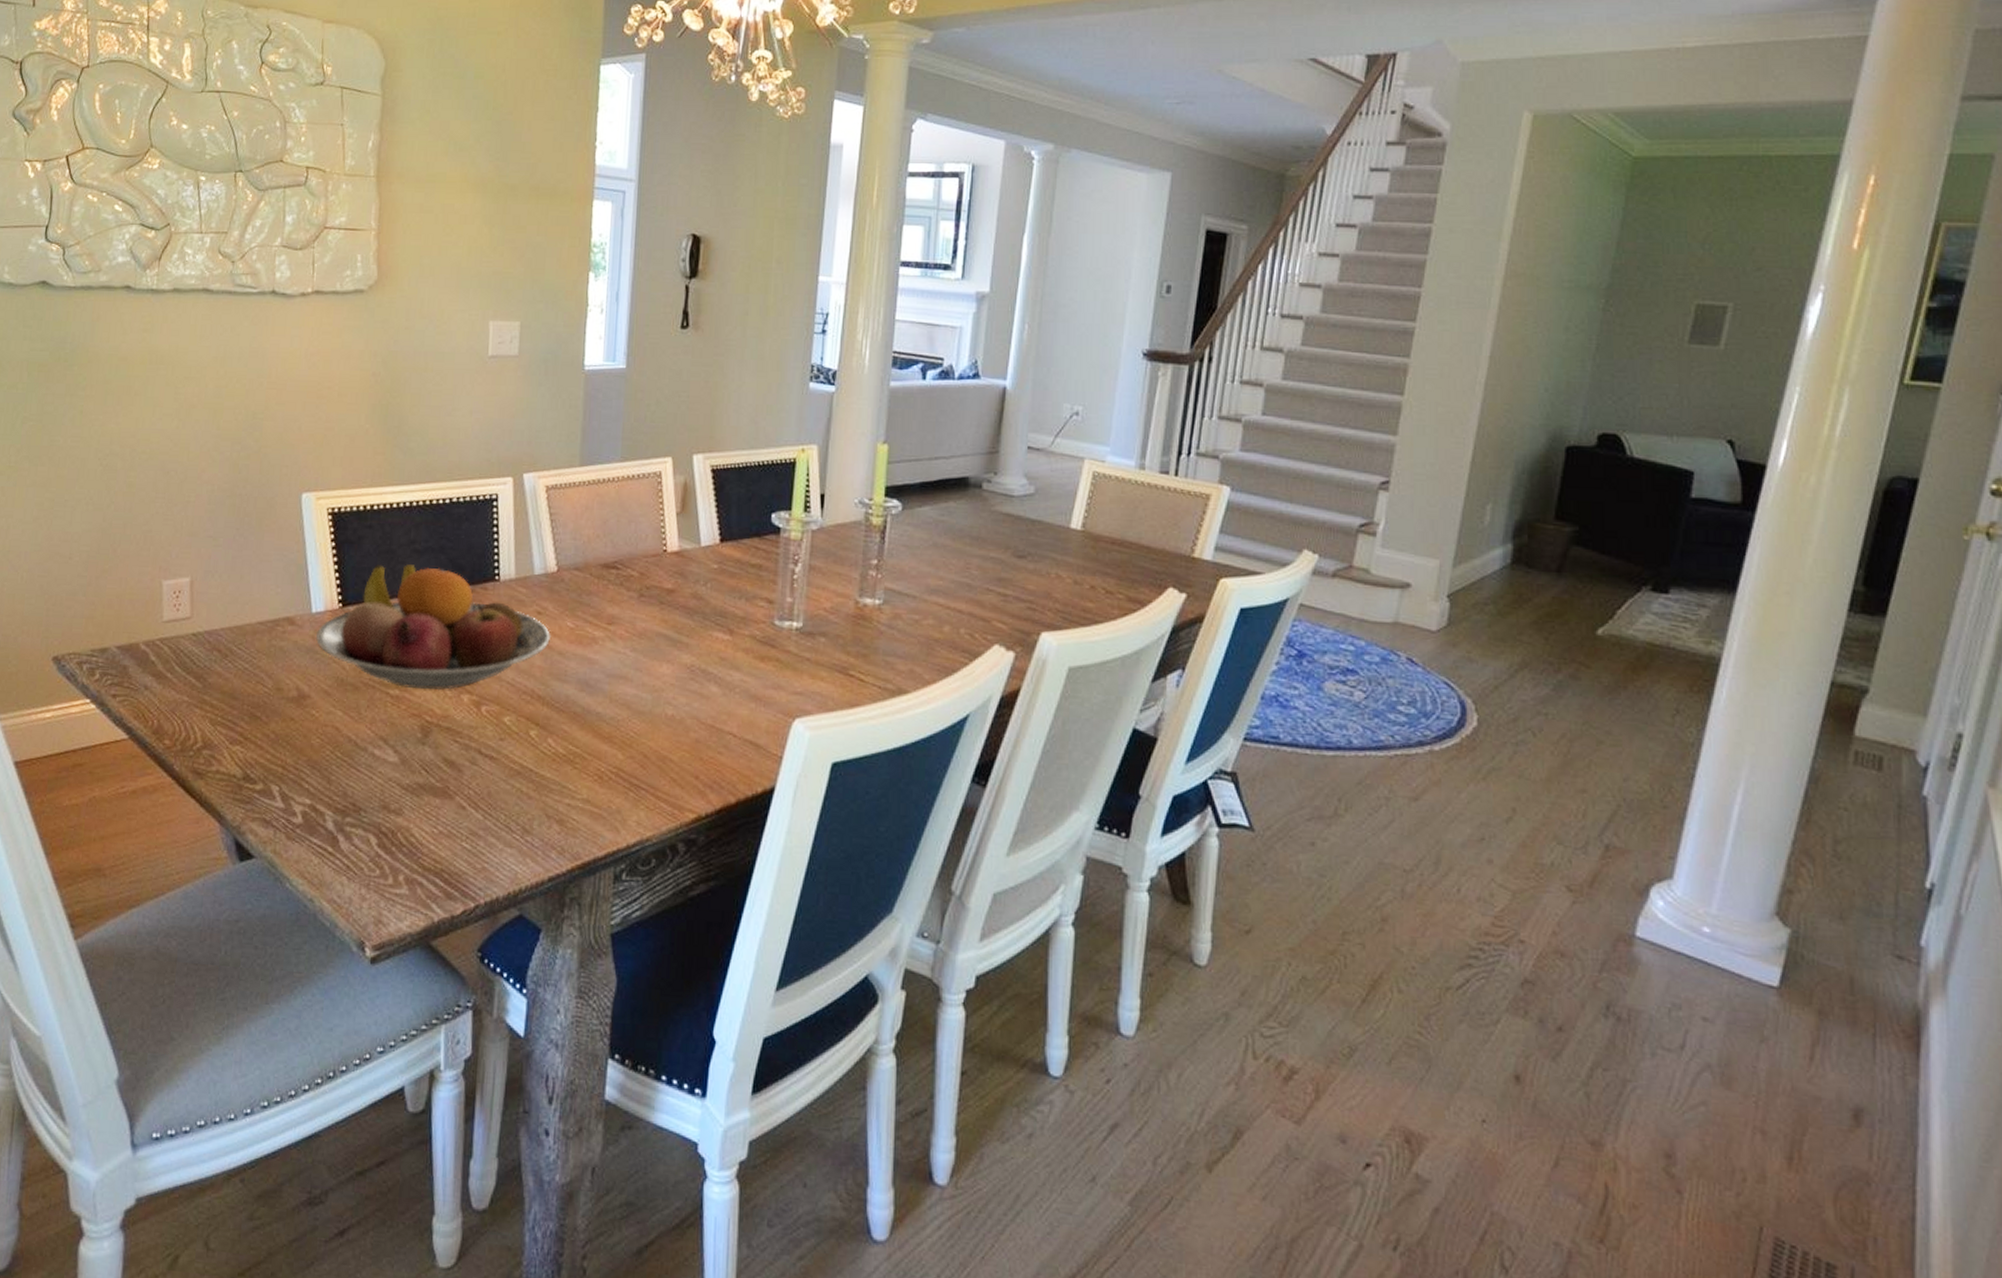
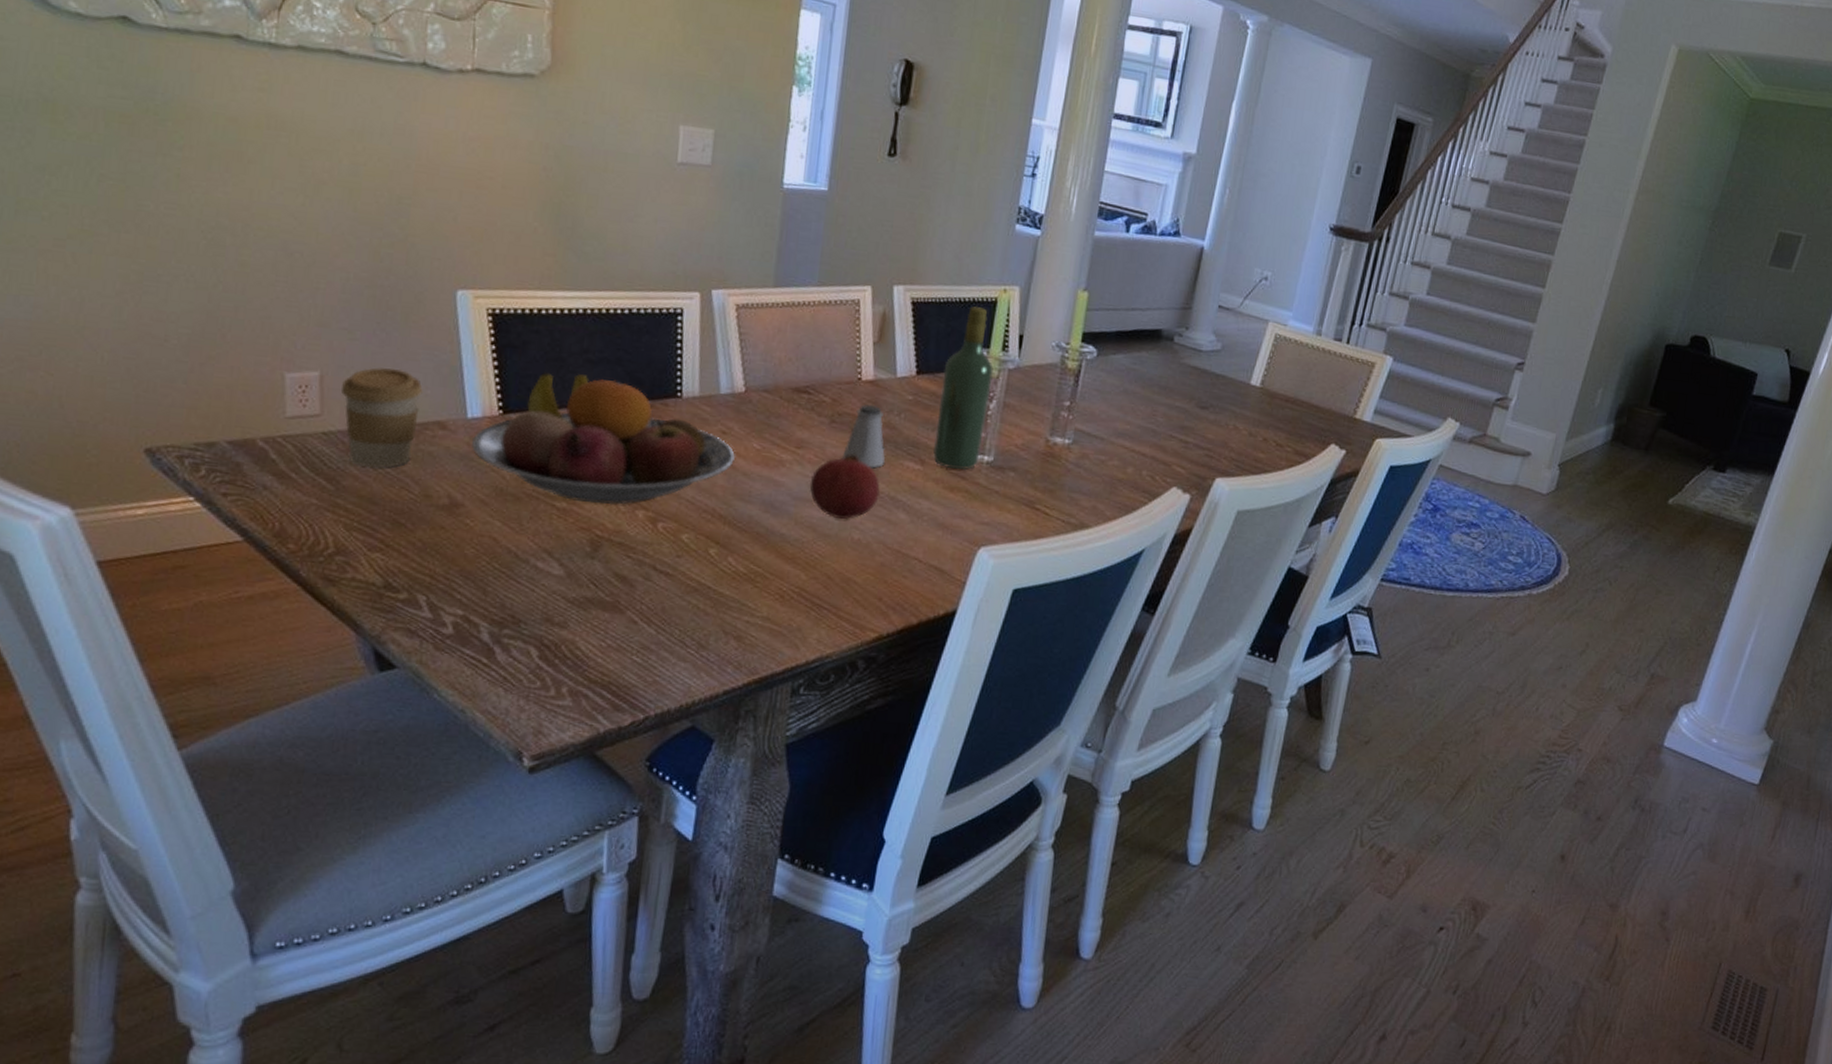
coffee cup: none [208,570,275,665] -> present [341,367,423,469]
fruit: none [622,627,692,695] -> present [809,453,881,519]
saltshaker: none [651,575,695,641] -> present [841,404,886,468]
wine bottle: none [741,469,798,639] -> present [933,306,994,471]

